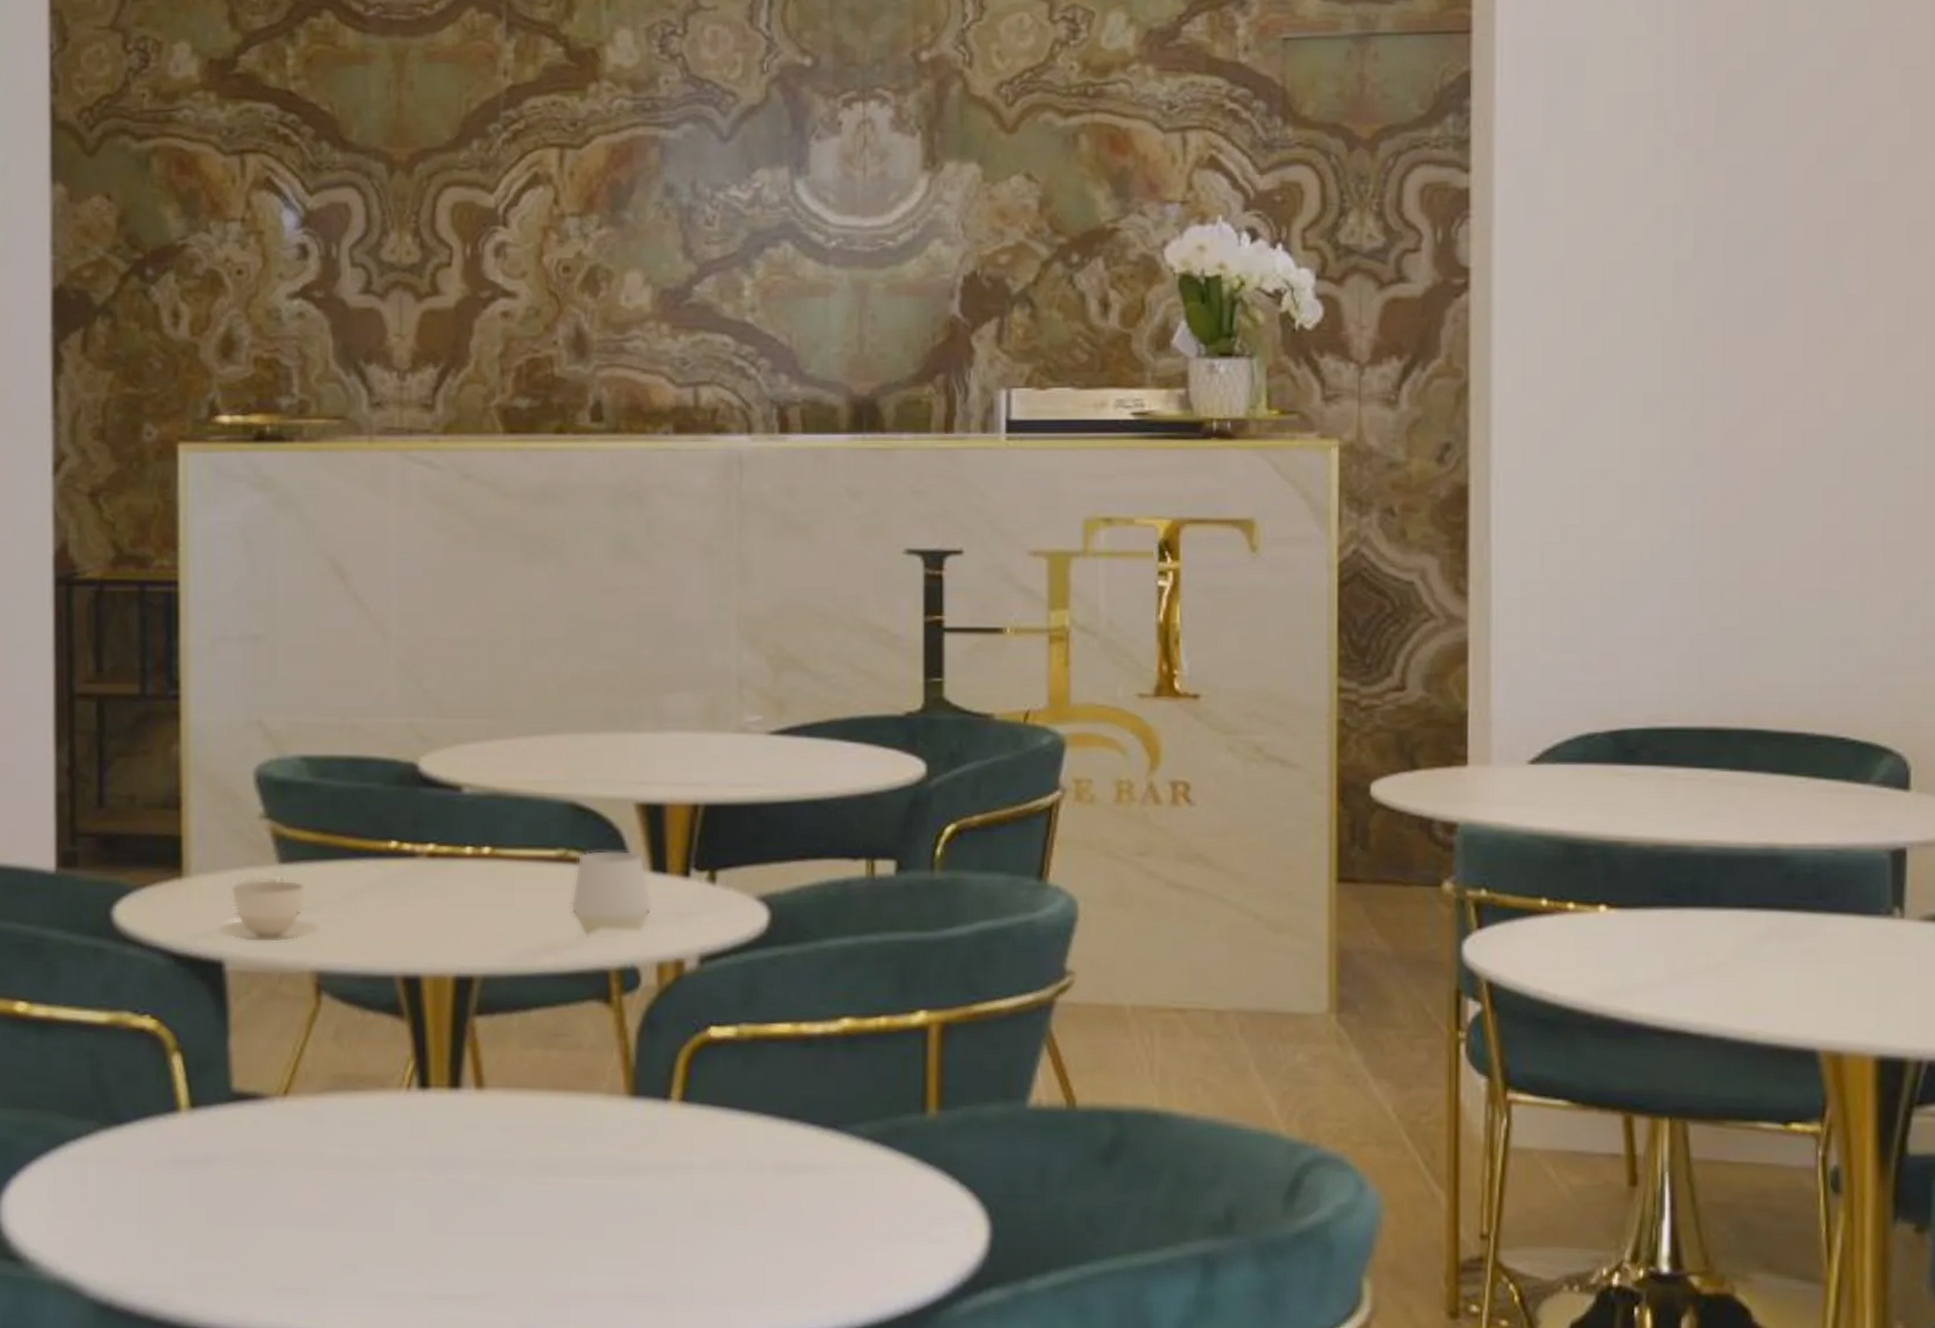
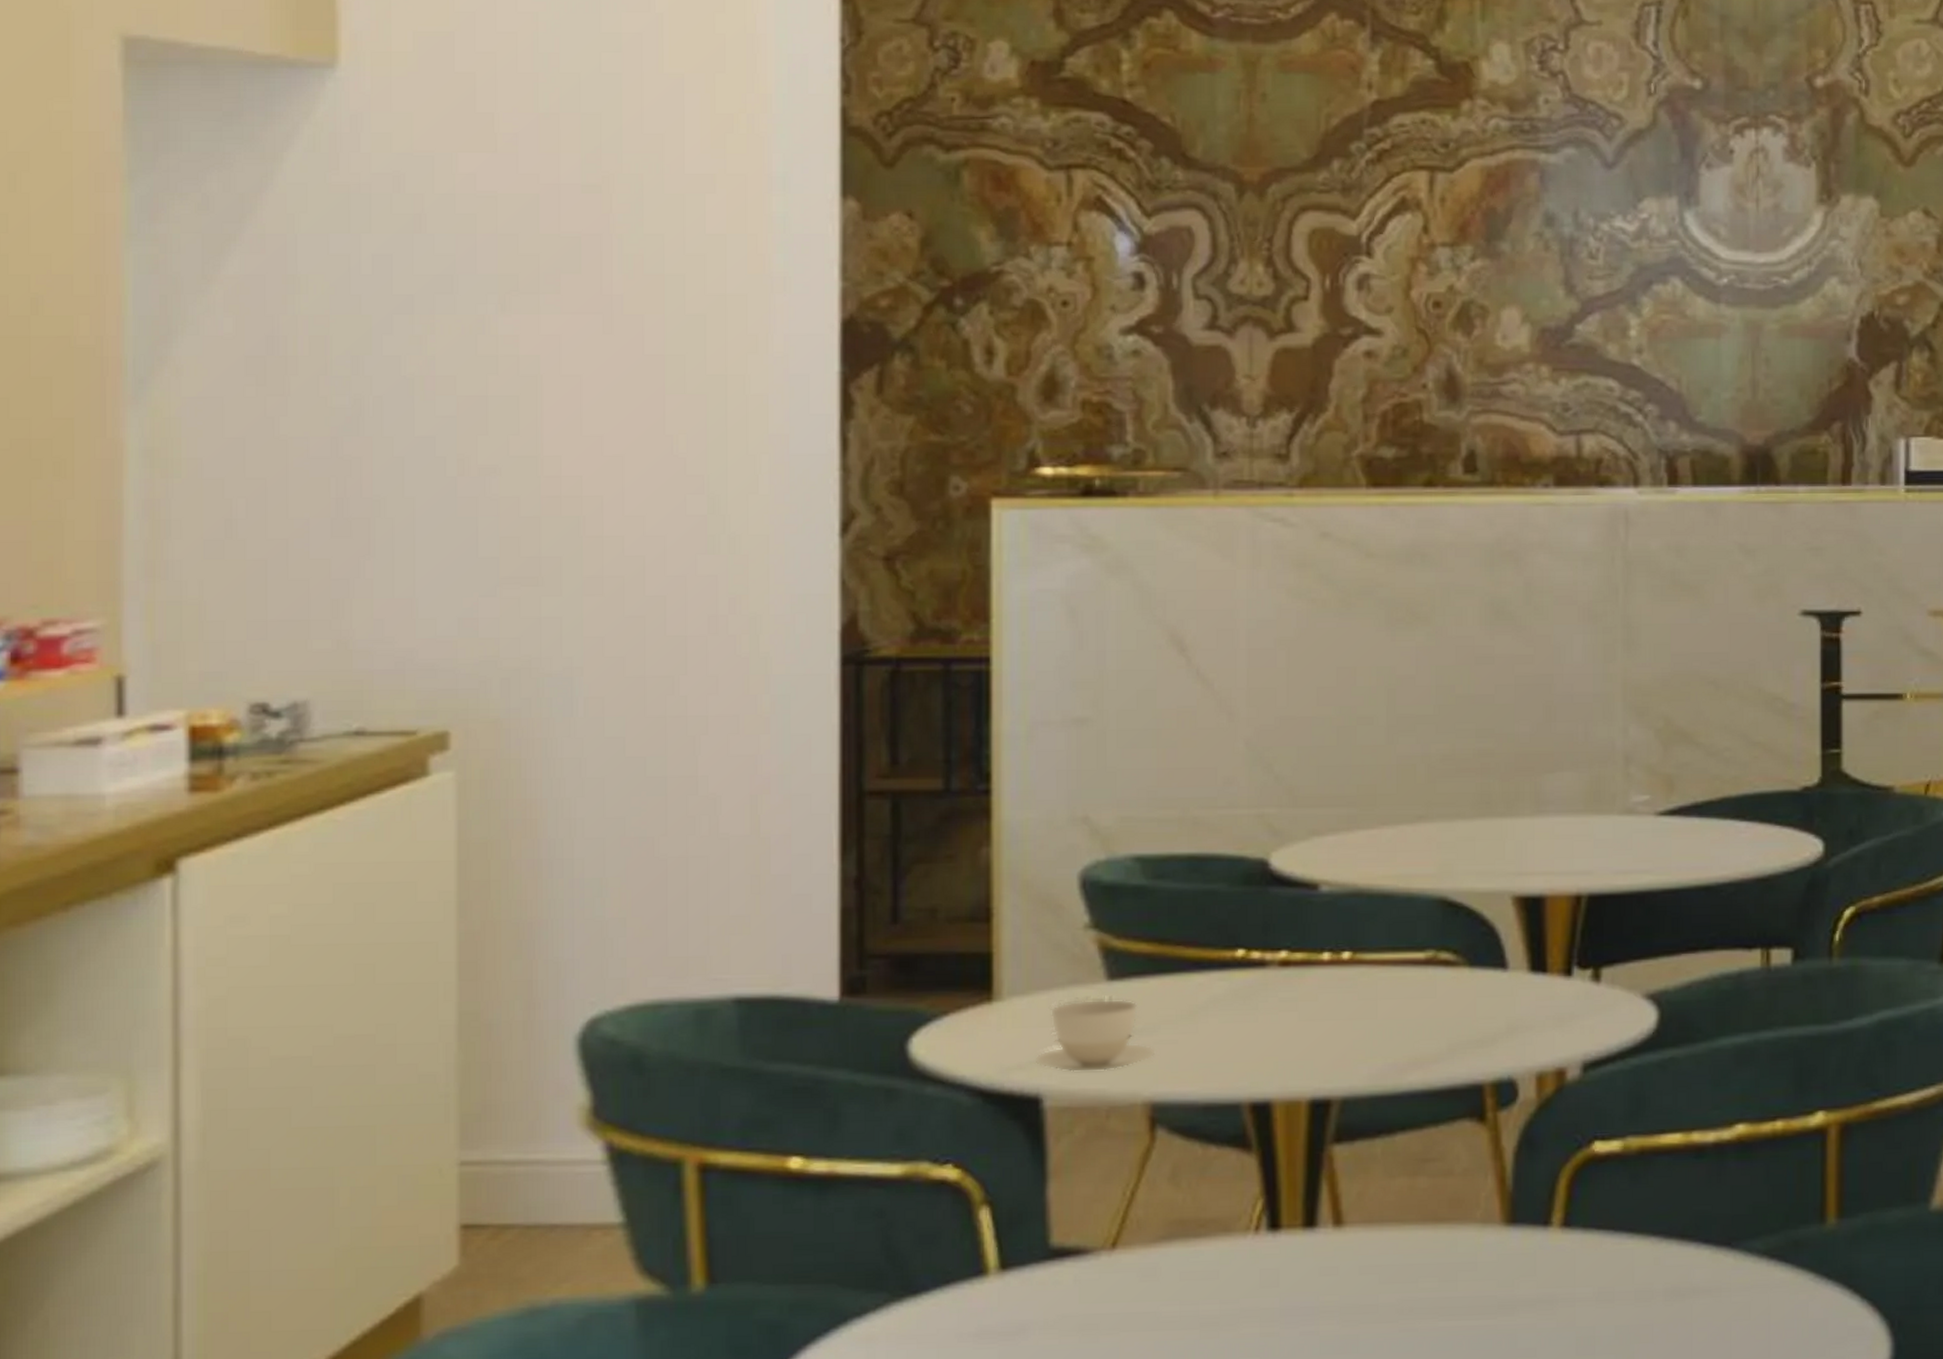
cup: present [571,850,652,937] -> none [1441,949,1530,1048]

